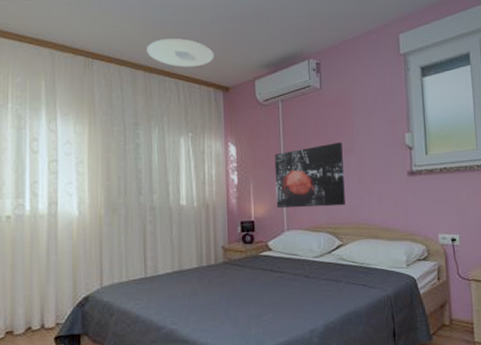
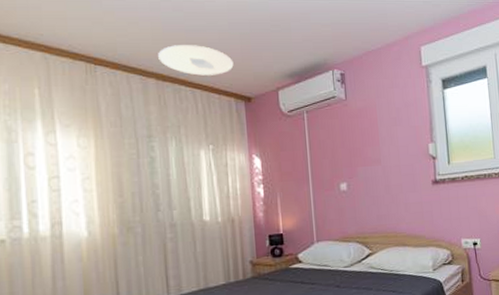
wall art: present [274,142,345,209] -> none [301,153,374,221]

